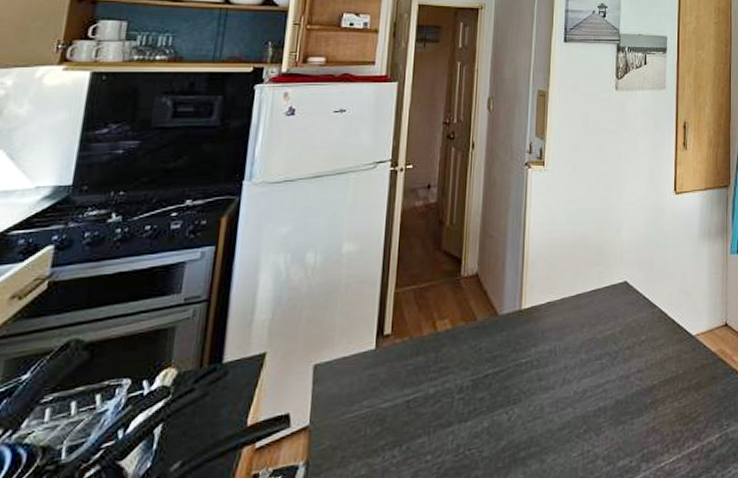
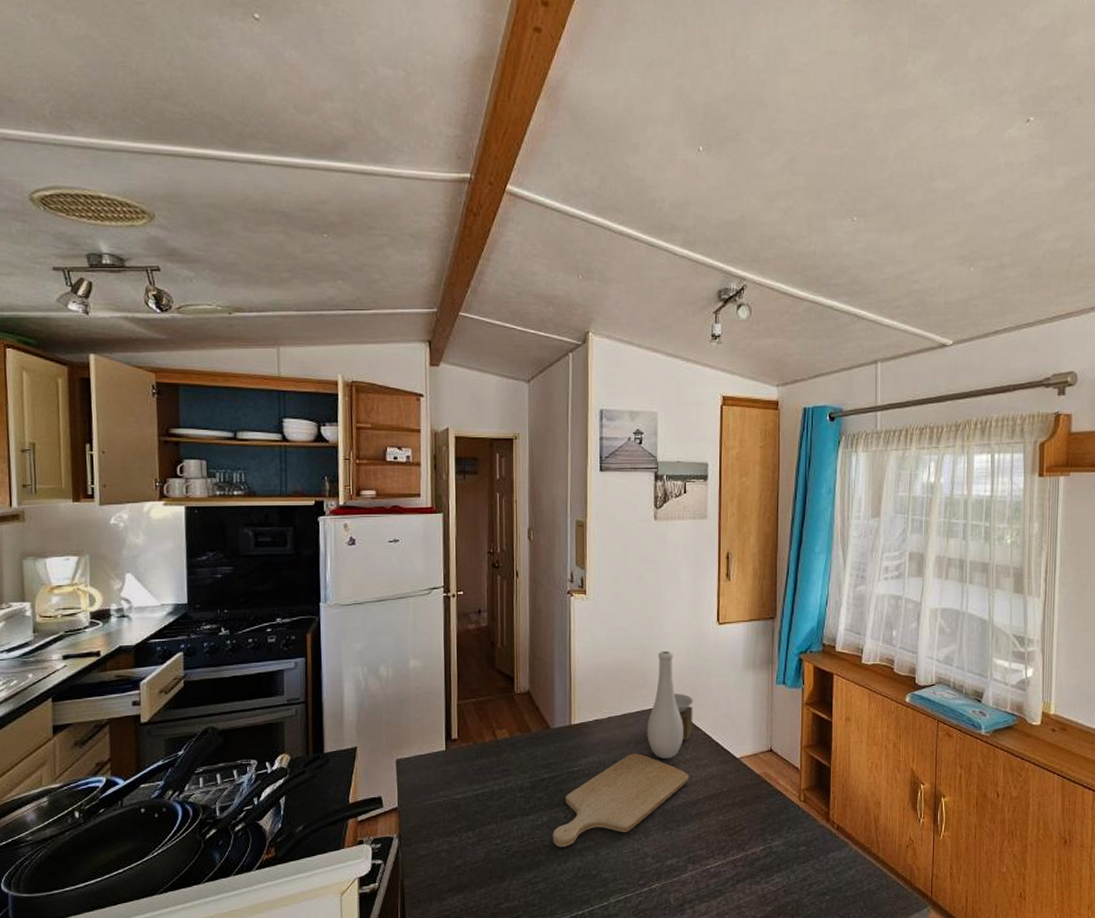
chopping board: none [493,337,645,458] -> present [553,753,690,847]
vase: none [601,223,651,342] -> present [647,651,694,758]

